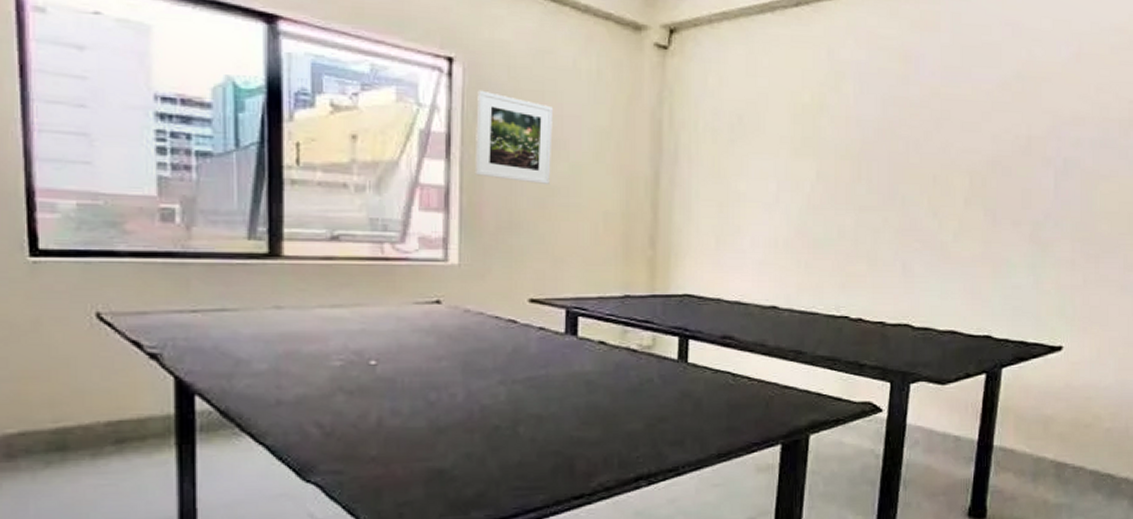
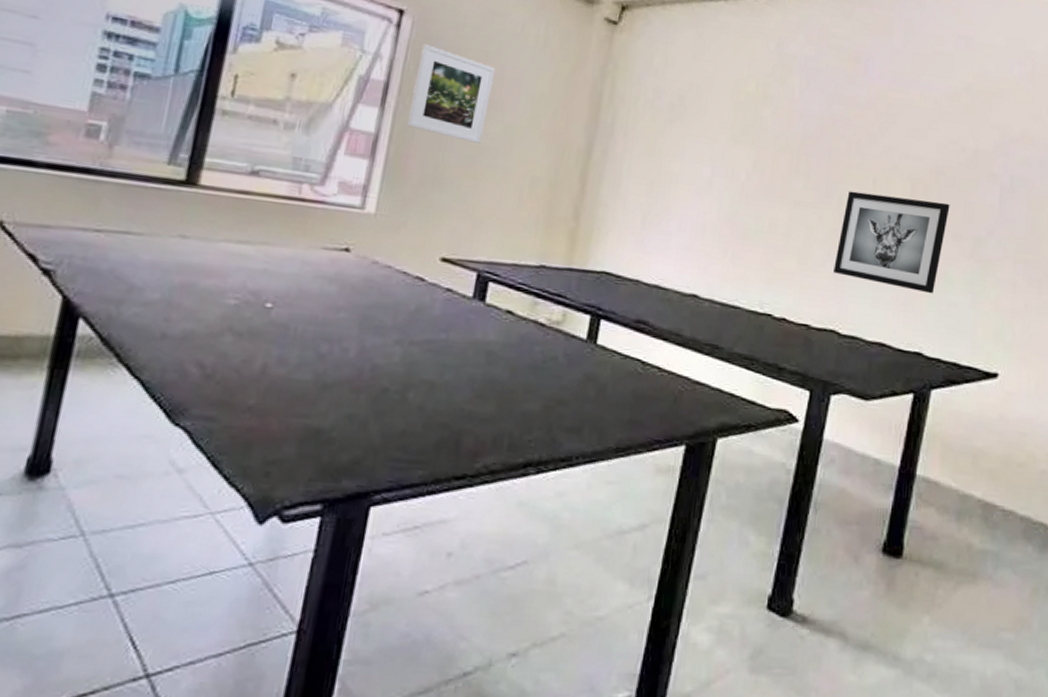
wall art: none [903,190,1008,280] -> present [833,190,950,294]

